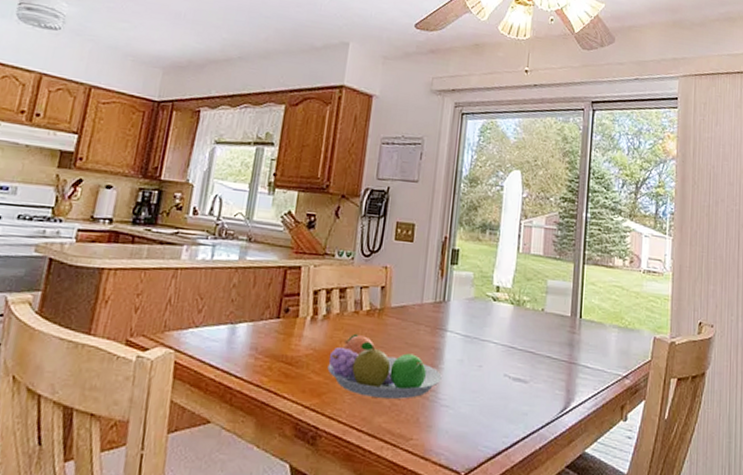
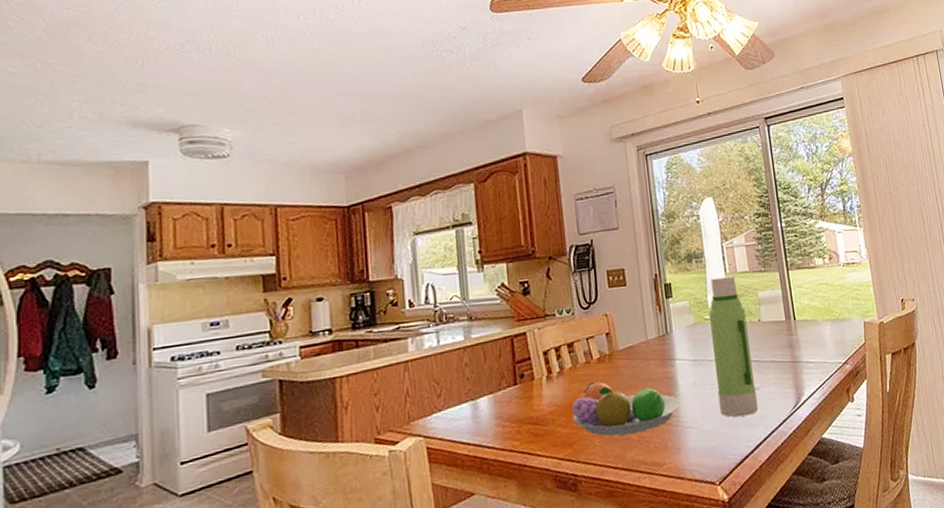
water bottle: none [481,255,530,409] -> present [708,276,759,418]

